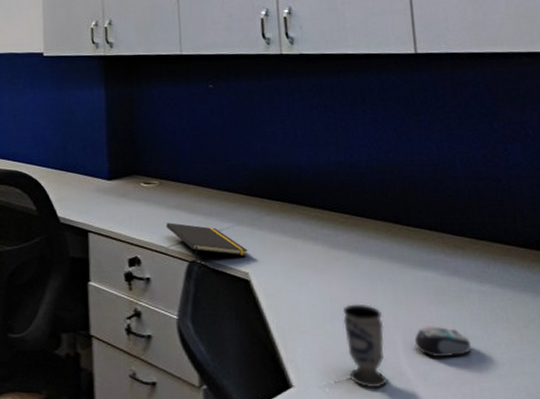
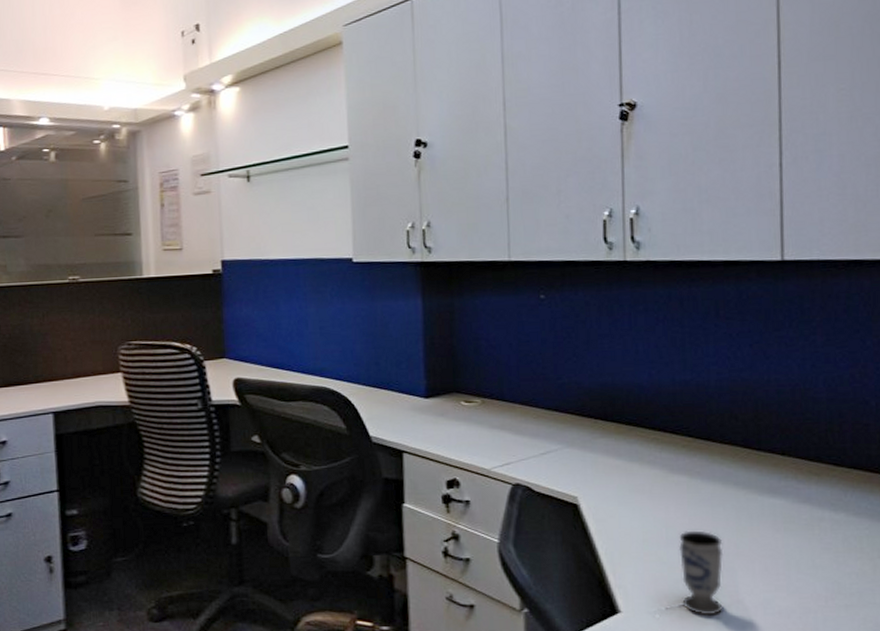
notepad: present [166,222,248,263] -> none [488,443,578,485]
computer mouse: present [414,326,471,358] -> none [756,554,817,587]

